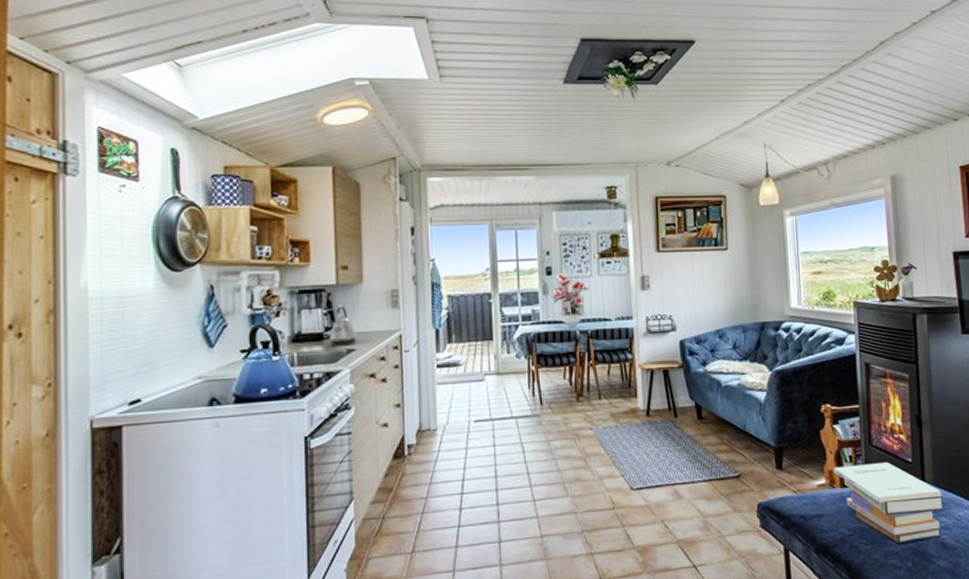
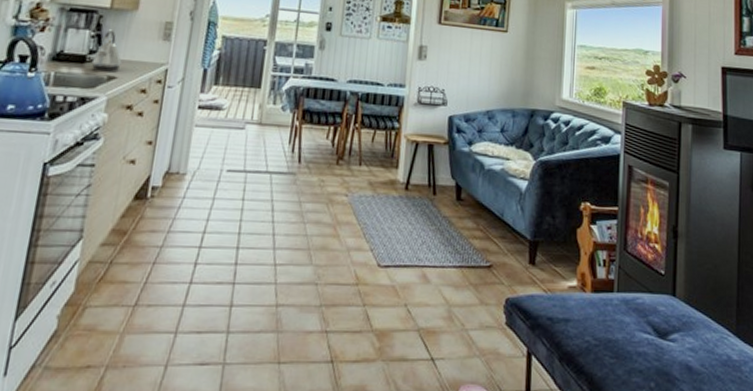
bouquet: present [551,272,590,328] -> none [327,30,367,88]
books: present [833,462,945,546] -> none [585,269,693,363]

